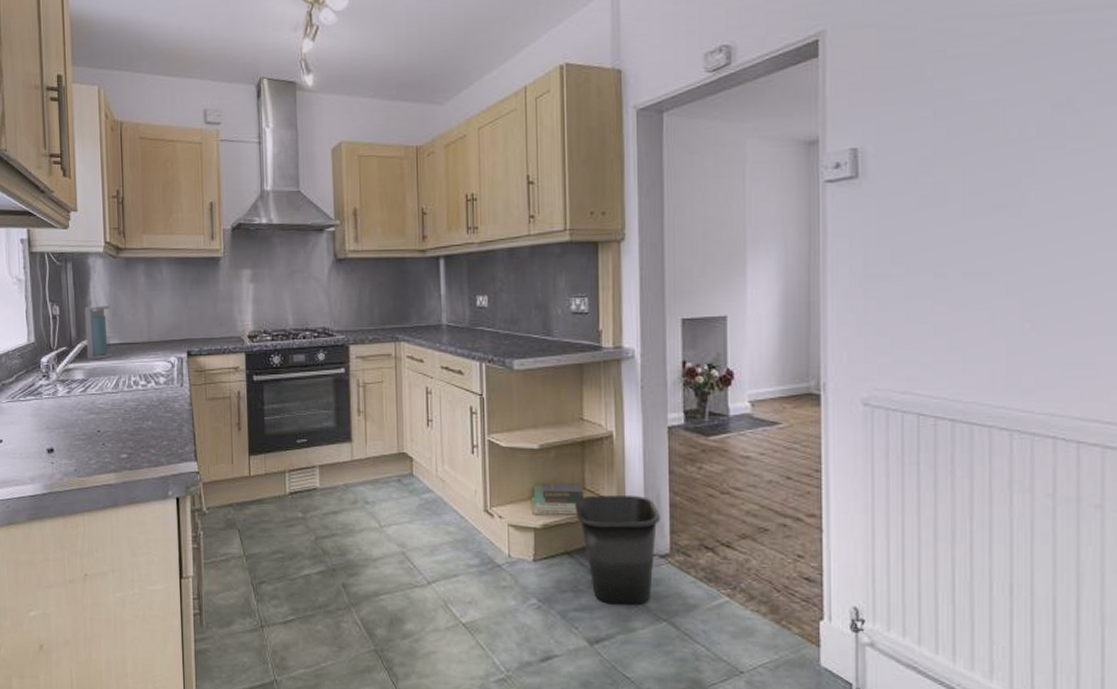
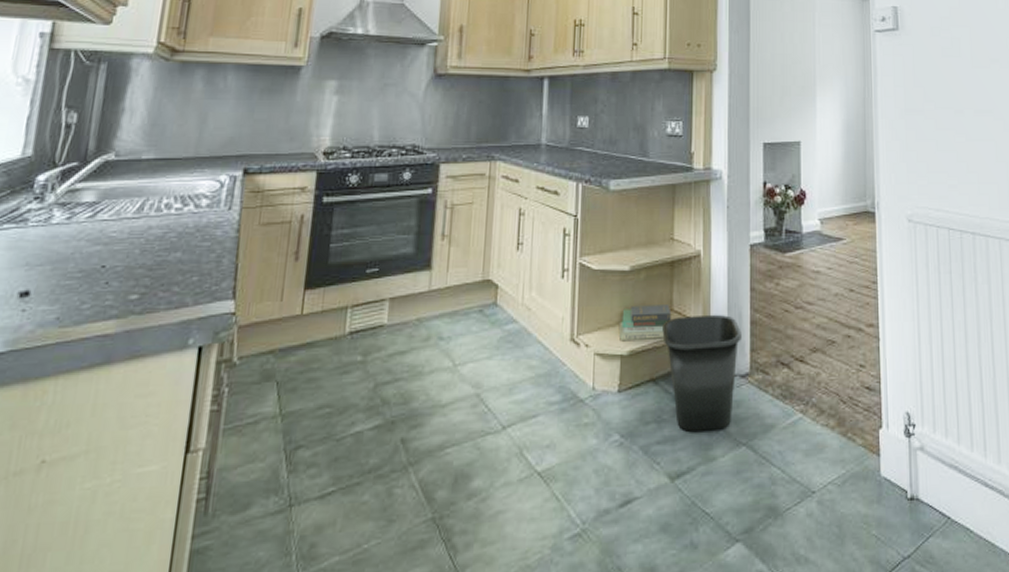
soap dispenser: present [85,306,112,359] -> none [106,114,150,177]

